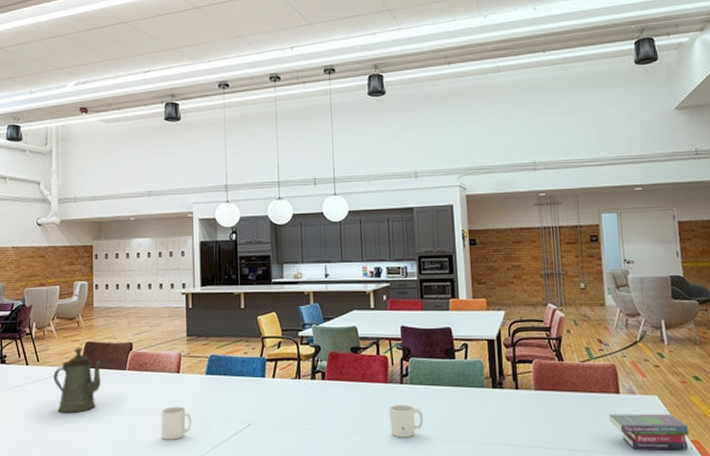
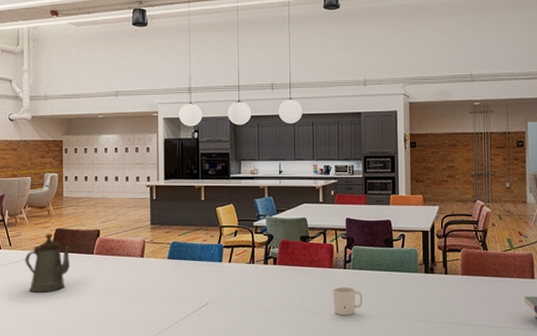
mug: present [161,406,192,440] -> none [126,287,155,317]

